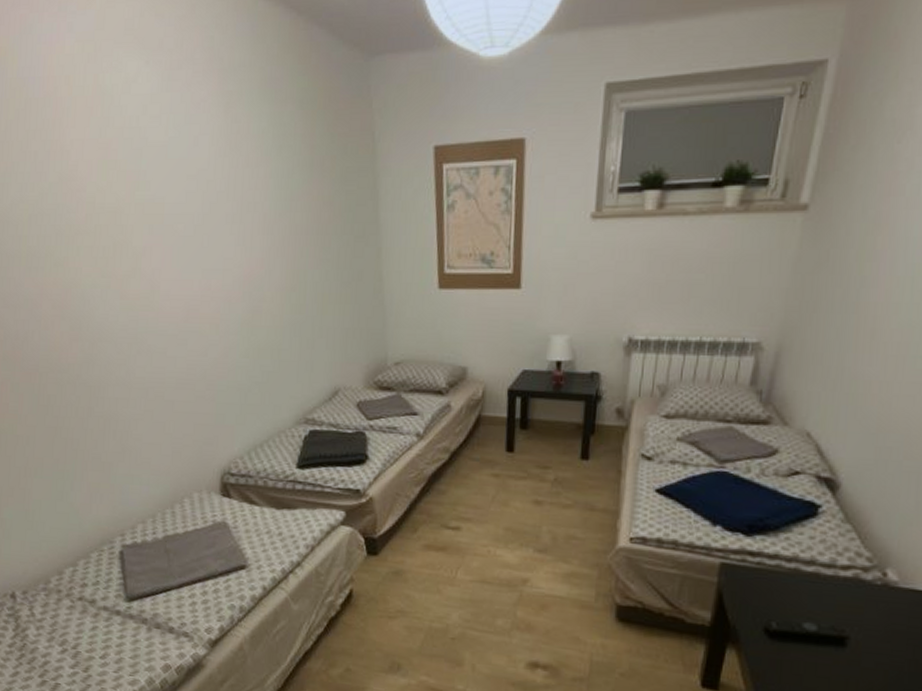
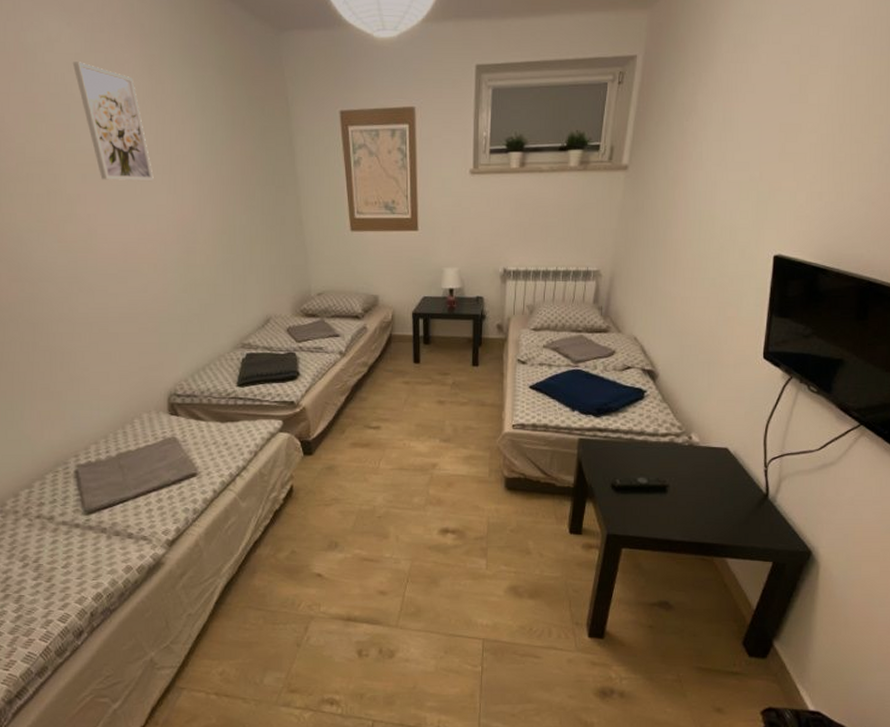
wall art: none [147,103,223,231] -> present [72,62,154,181]

